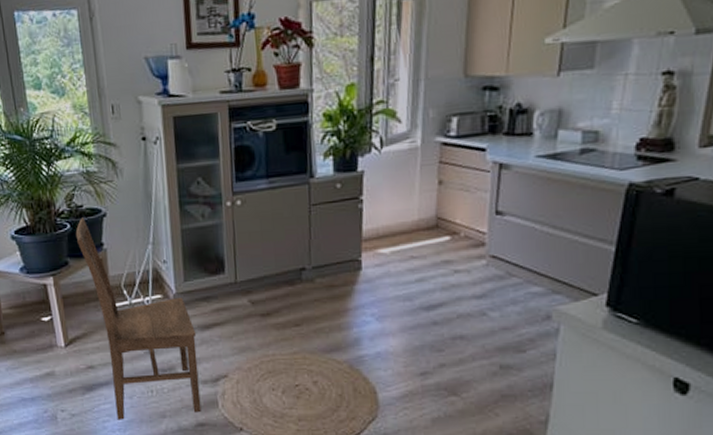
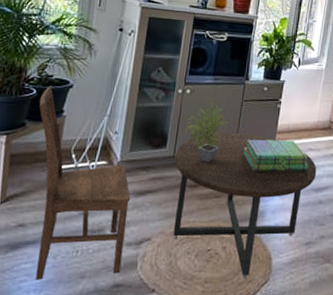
coffee table: none [237,246,425,416] -> present [173,132,317,279]
potted plant: none [242,211,297,286] -> present [184,102,229,163]
stack of books: none [321,247,413,293] -> present [243,139,309,173]

